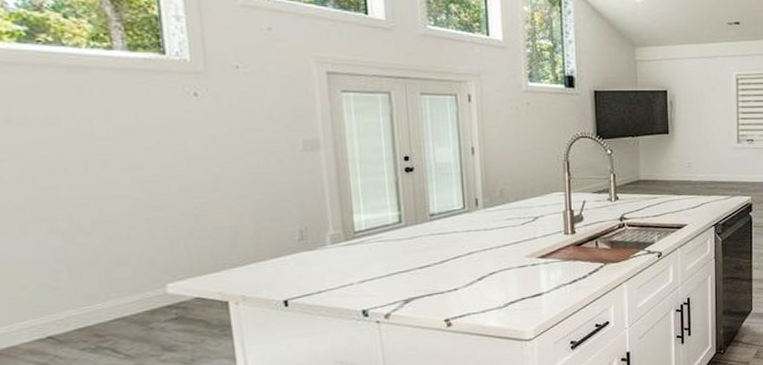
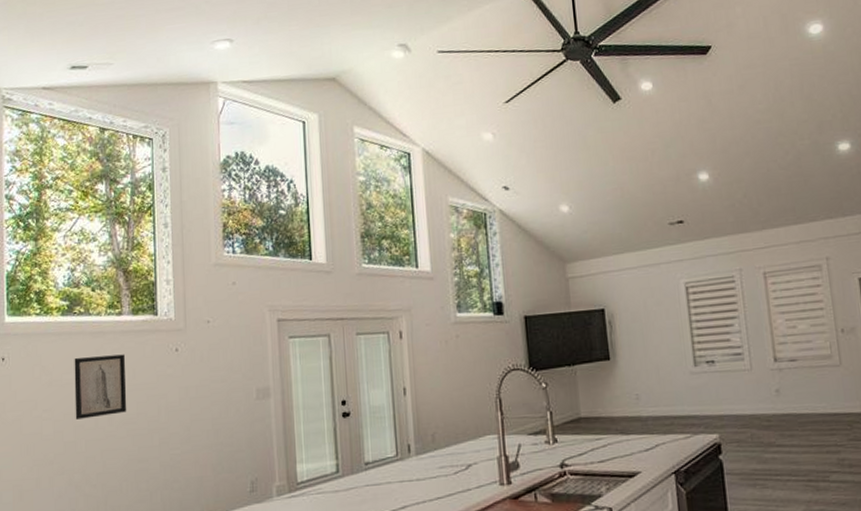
wall art: none [43,94,130,163] -> present [74,354,127,420]

